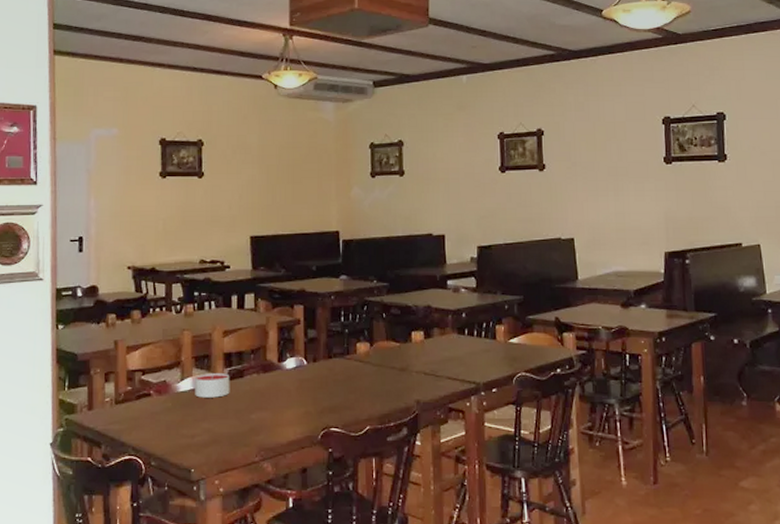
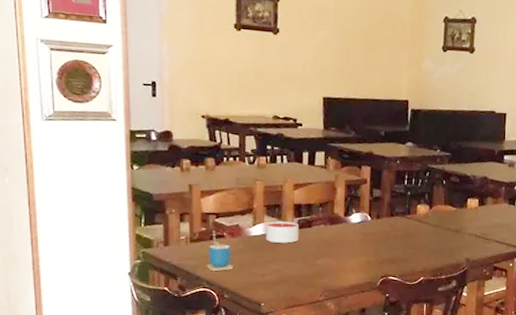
cup: none [132,389,162,436] -> present [206,230,234,272]

